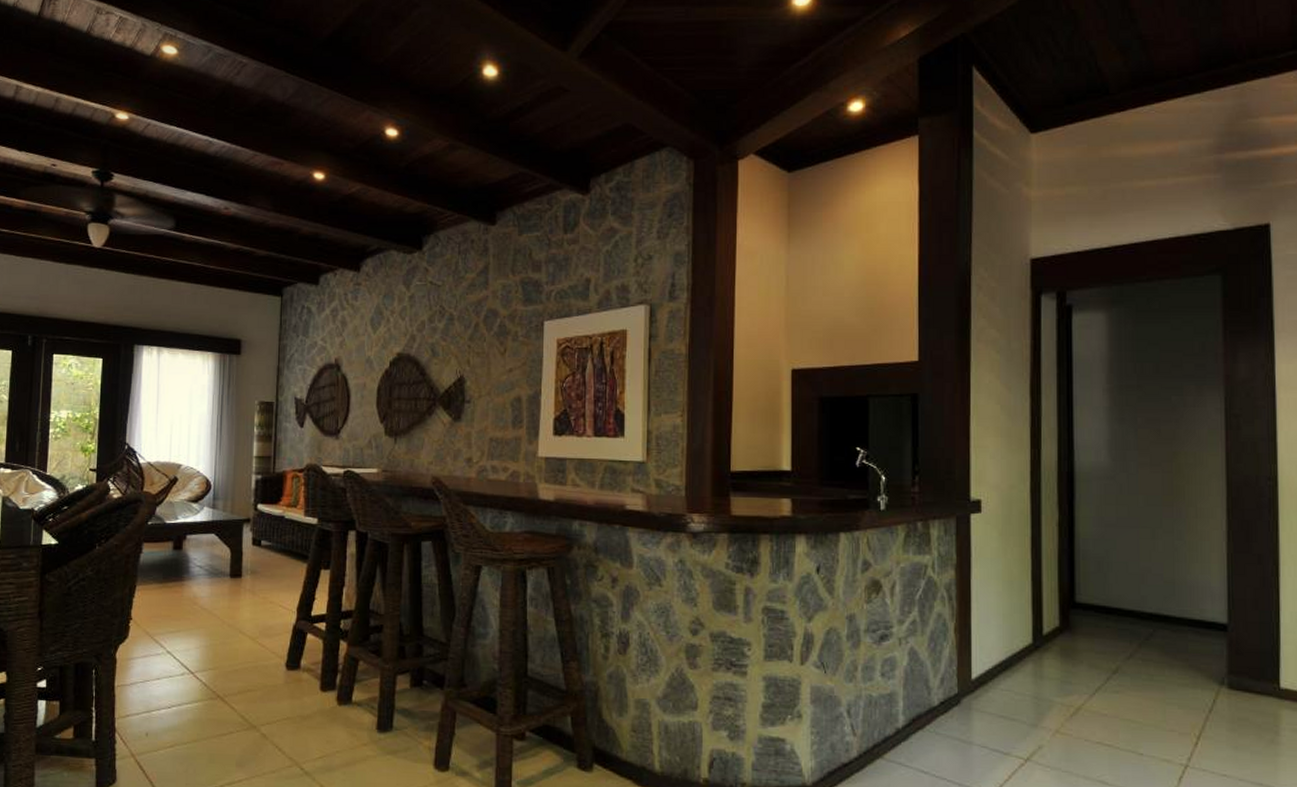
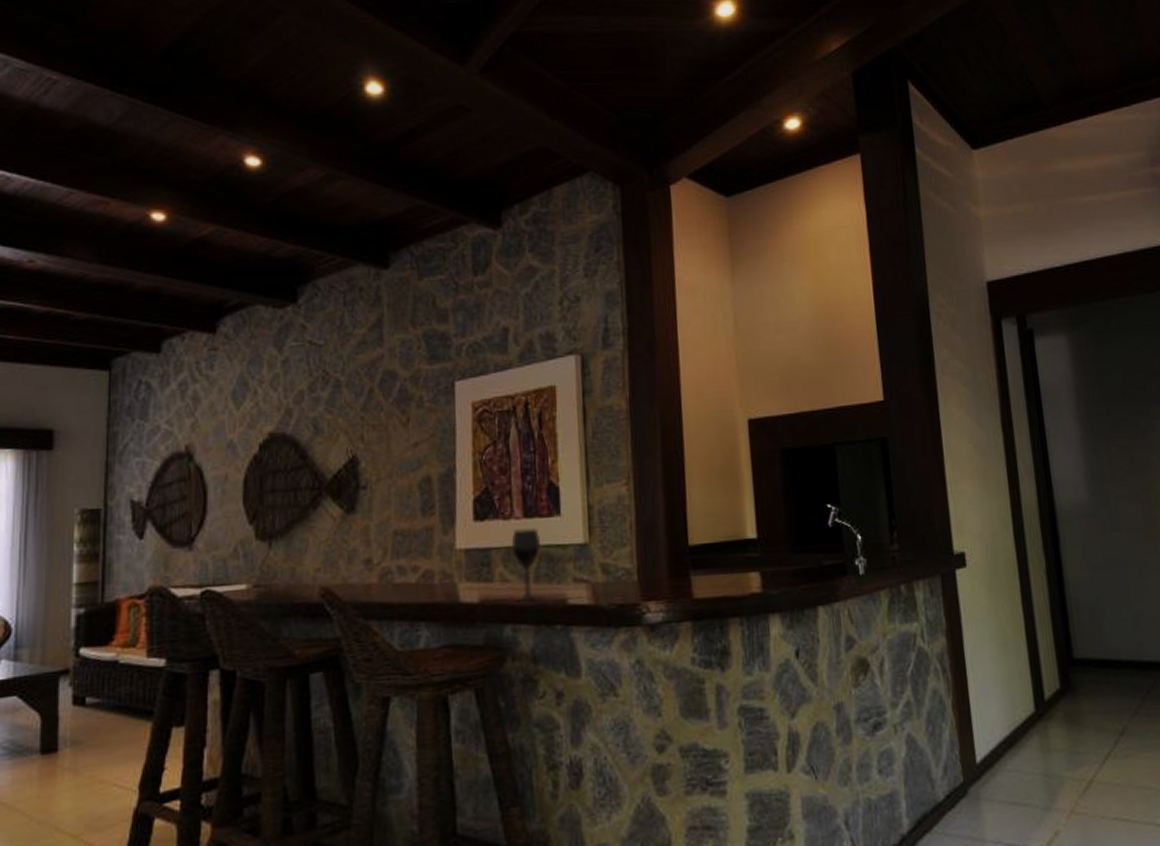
wine glass: none [582,445,606,505] -> present [511,528,541,603]

